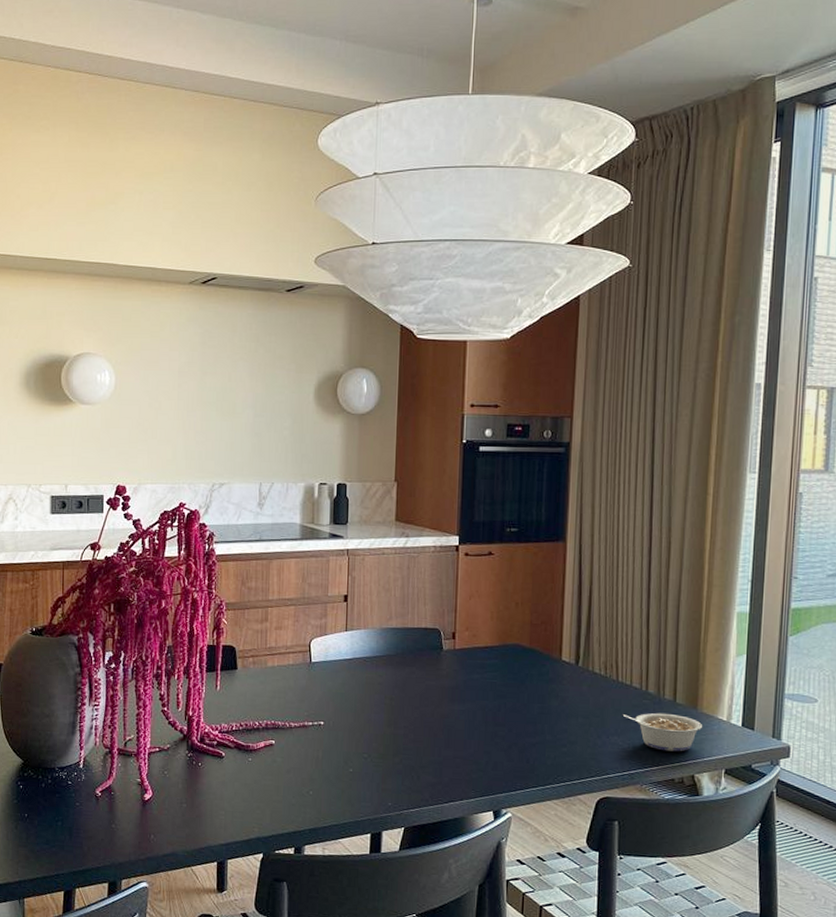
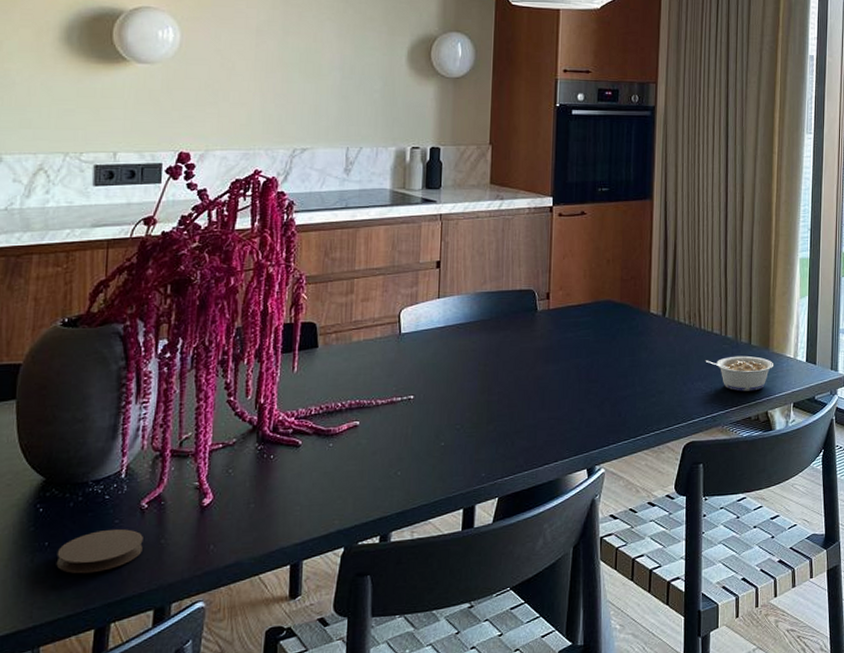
coaster: none [34,810,98,845] -> present [56,528,143,574]

